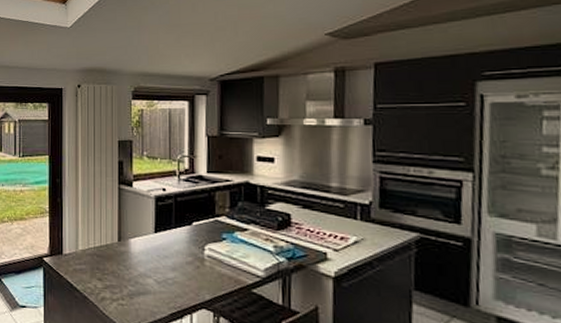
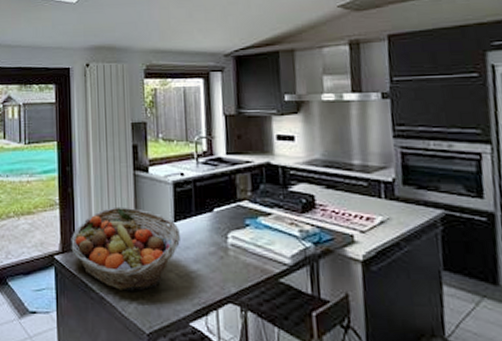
fruit basket: none [58,216,159,293] -> present [71,207,180,291]

